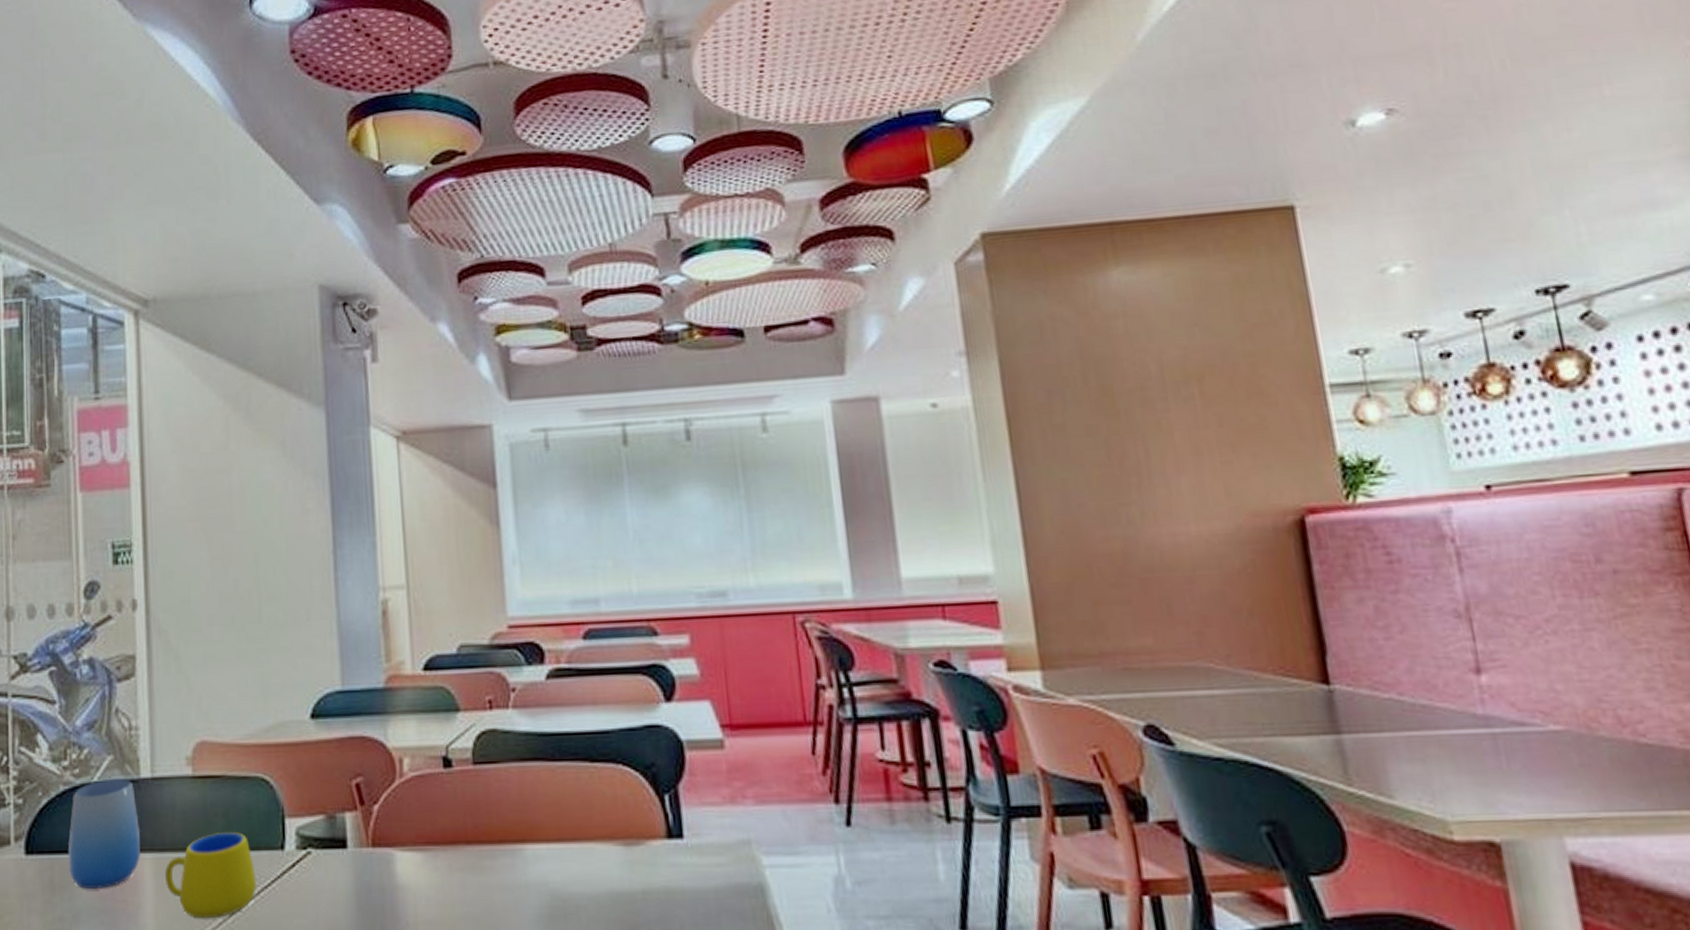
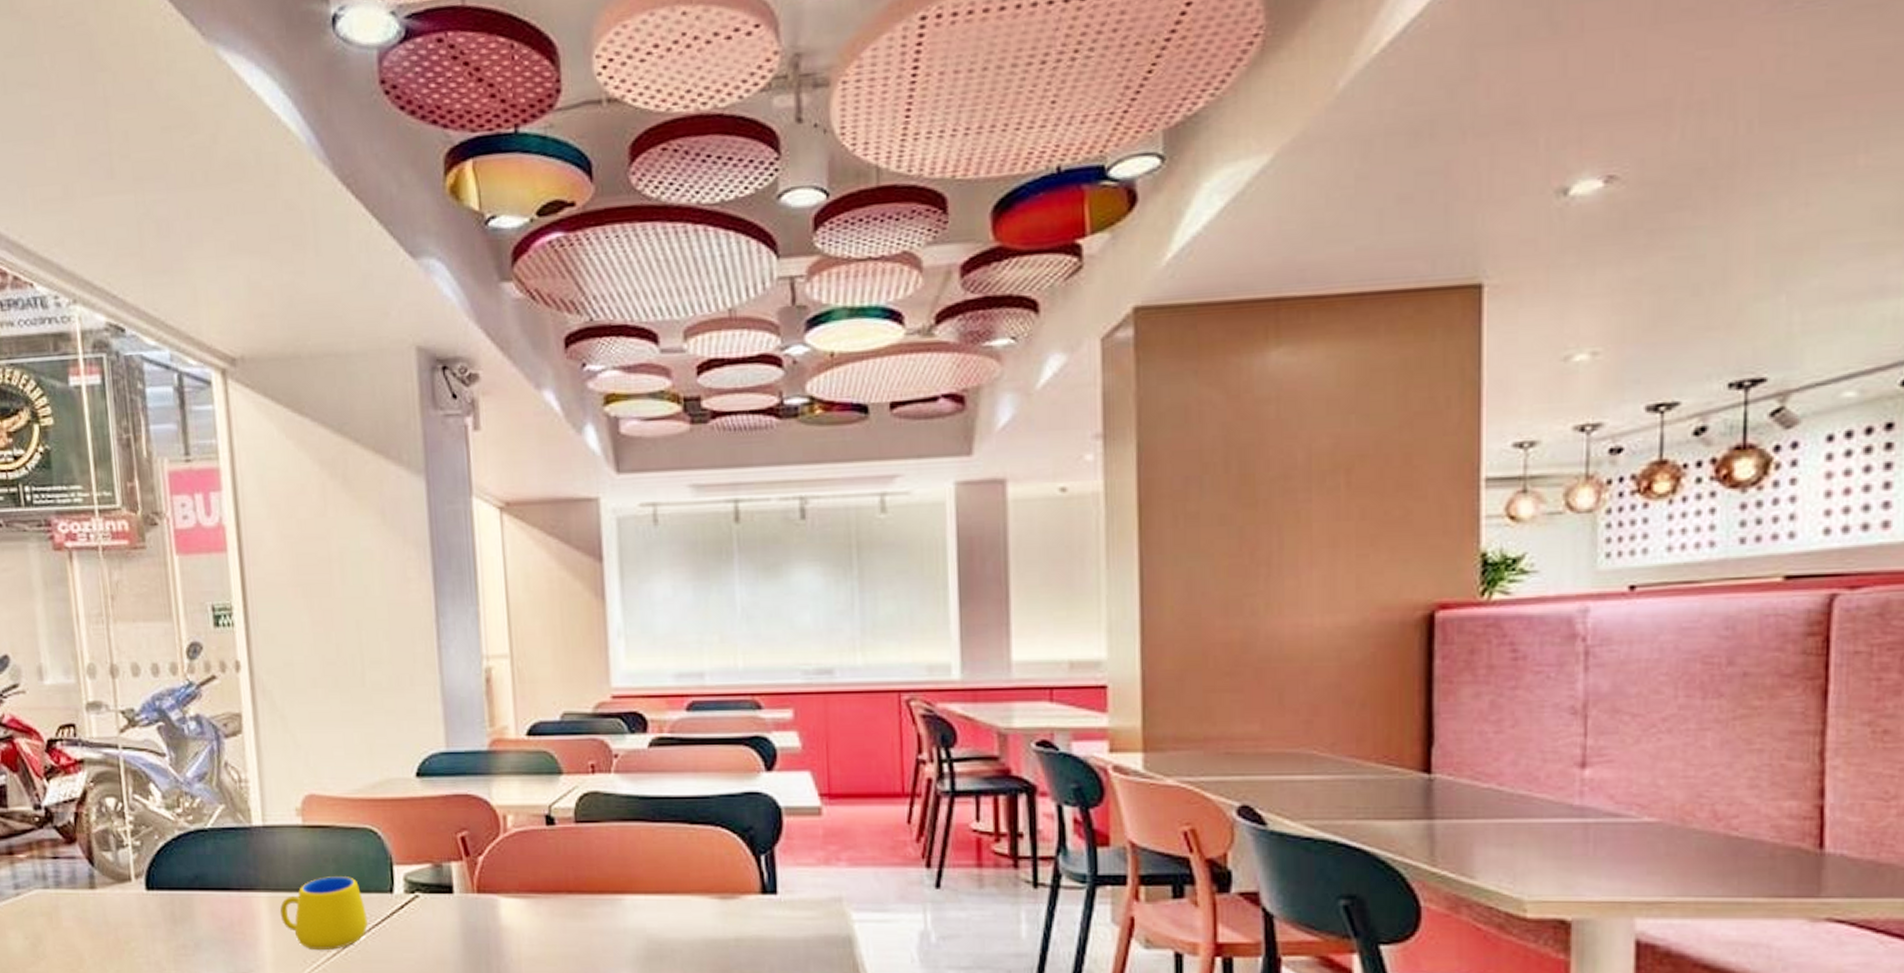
cup: present [68,779,140,889] -> none [186,826,256,921]

